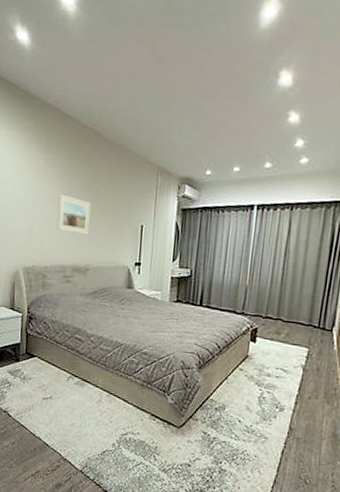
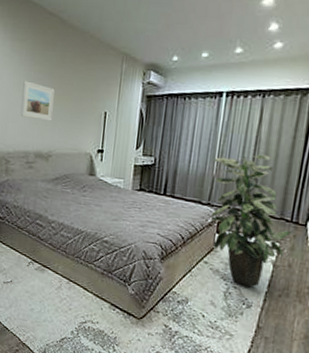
indoor plant: none [244,264,319,392] -> present [210,154,291,288]

